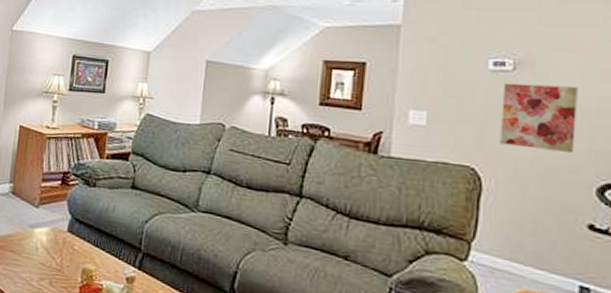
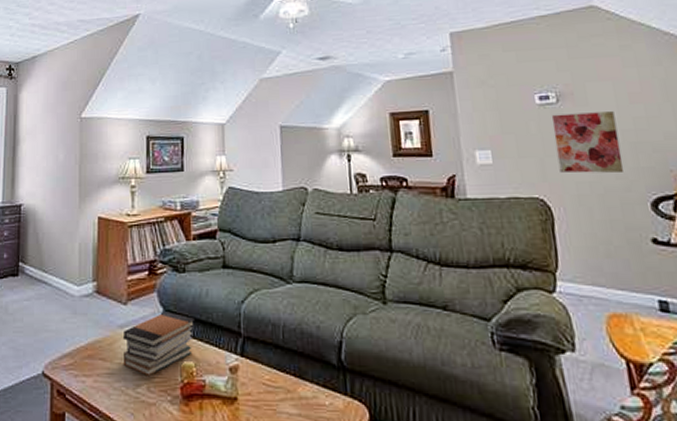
book stack: none [30,219,100,273] -> present [122,312,196,377]

